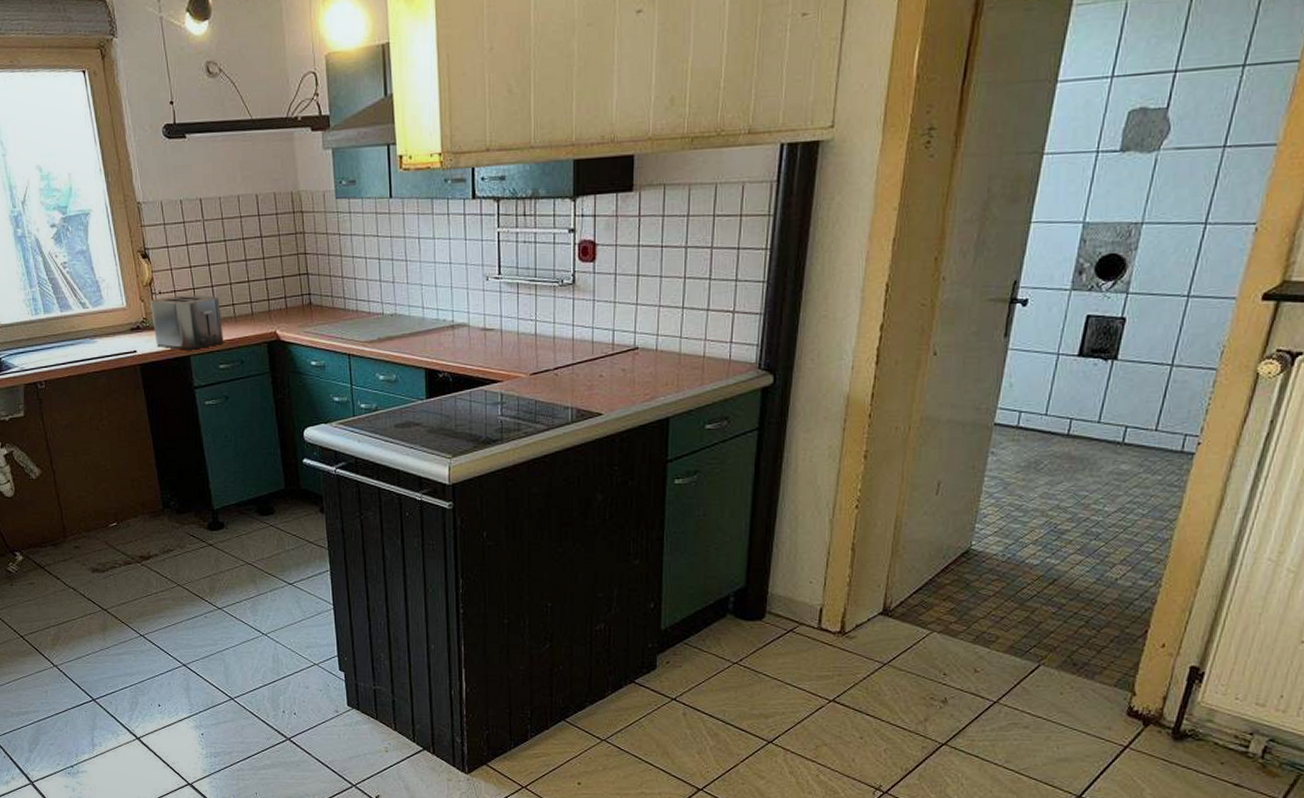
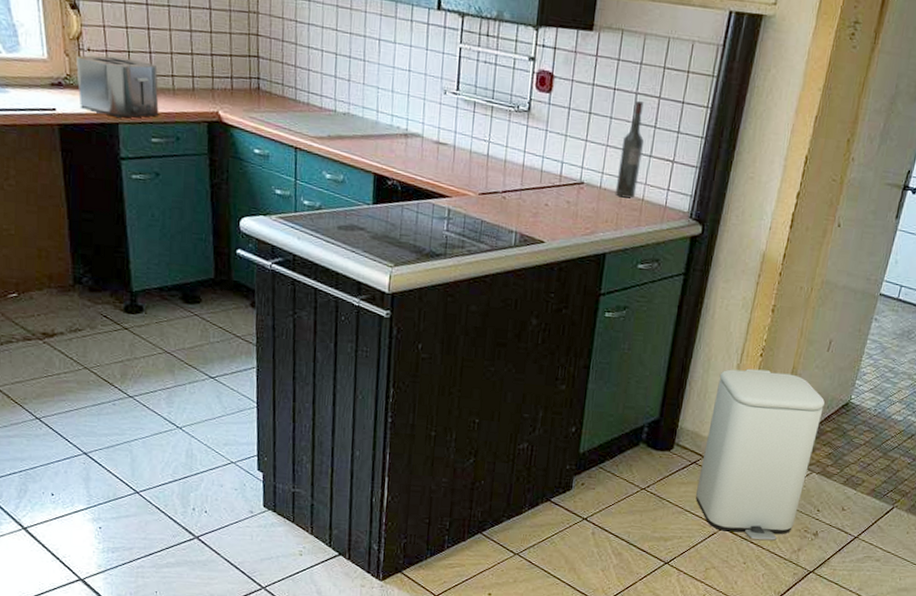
wine bottle: none [673,255,700,357] -> present [615,101,645,199]
pedal bin: none [796,523,940,712] -> present [696,368,826,542]

